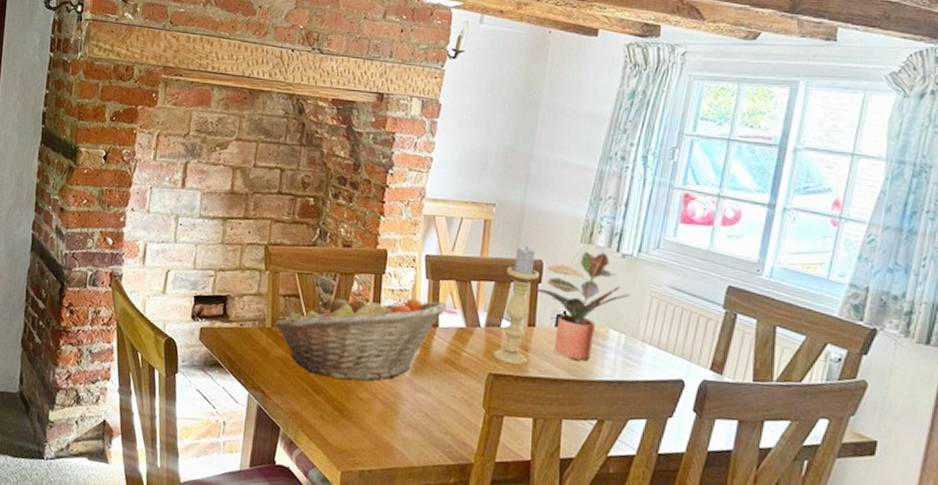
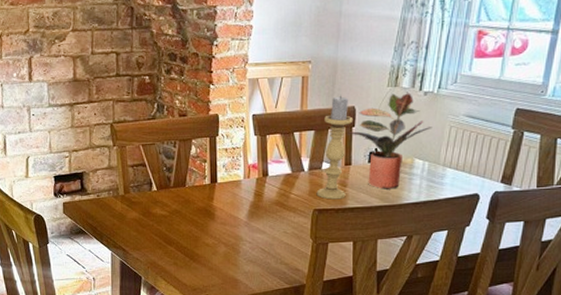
fruit basket: present [274,294,448,381] -> none [126,153,275,231]

